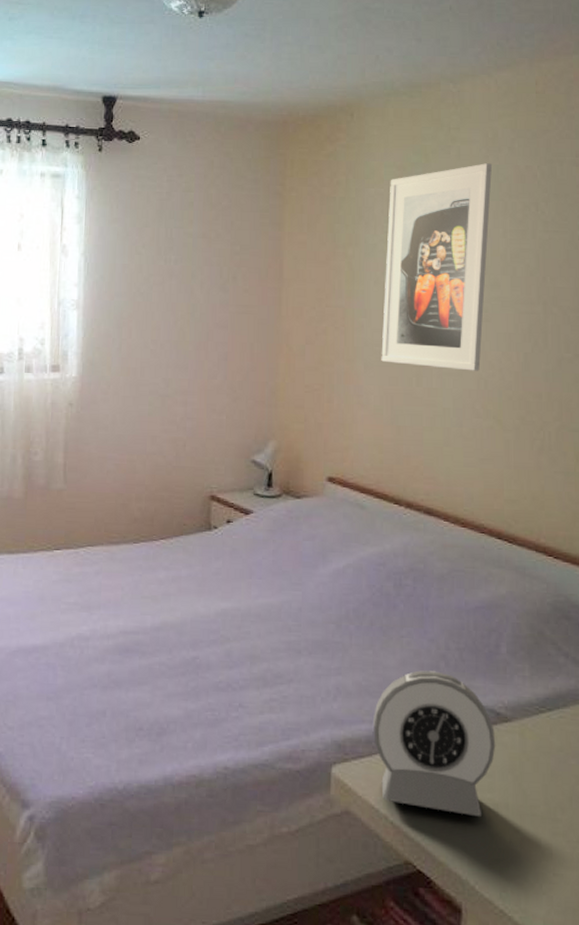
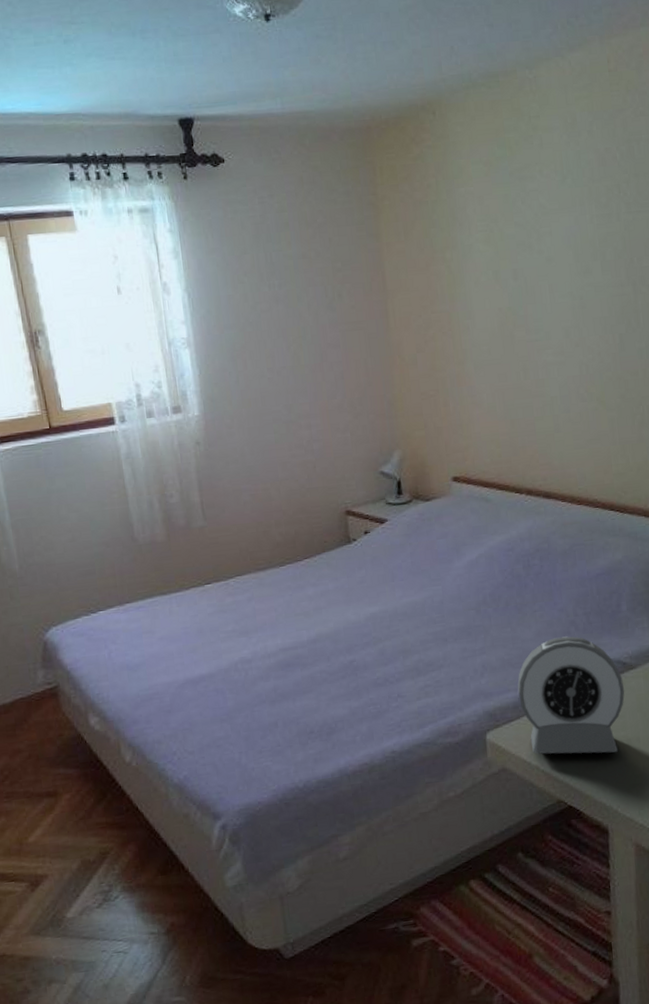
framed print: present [381,163,492,371] -> none [478,149,581,361]

